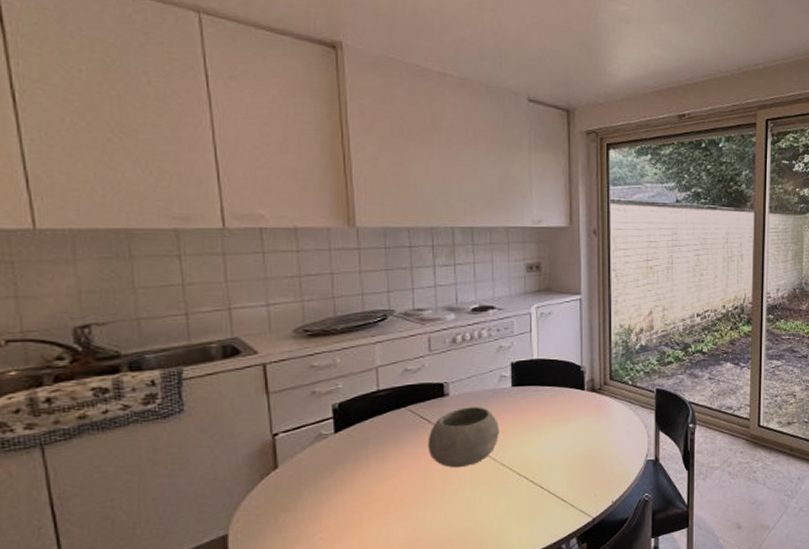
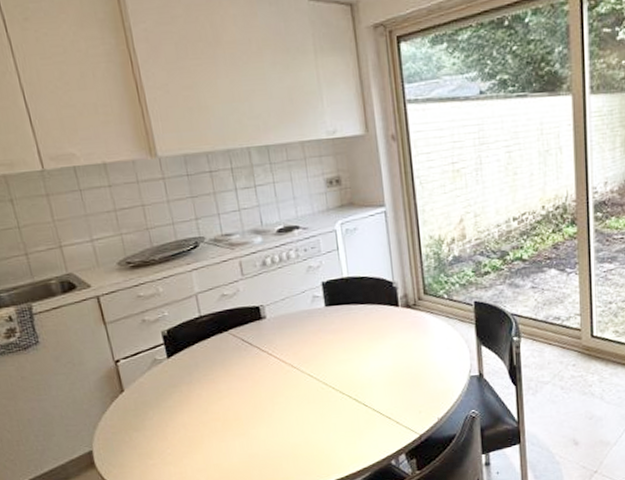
bowl: present [427,407,499,468] -> none [251,328,319,388]

